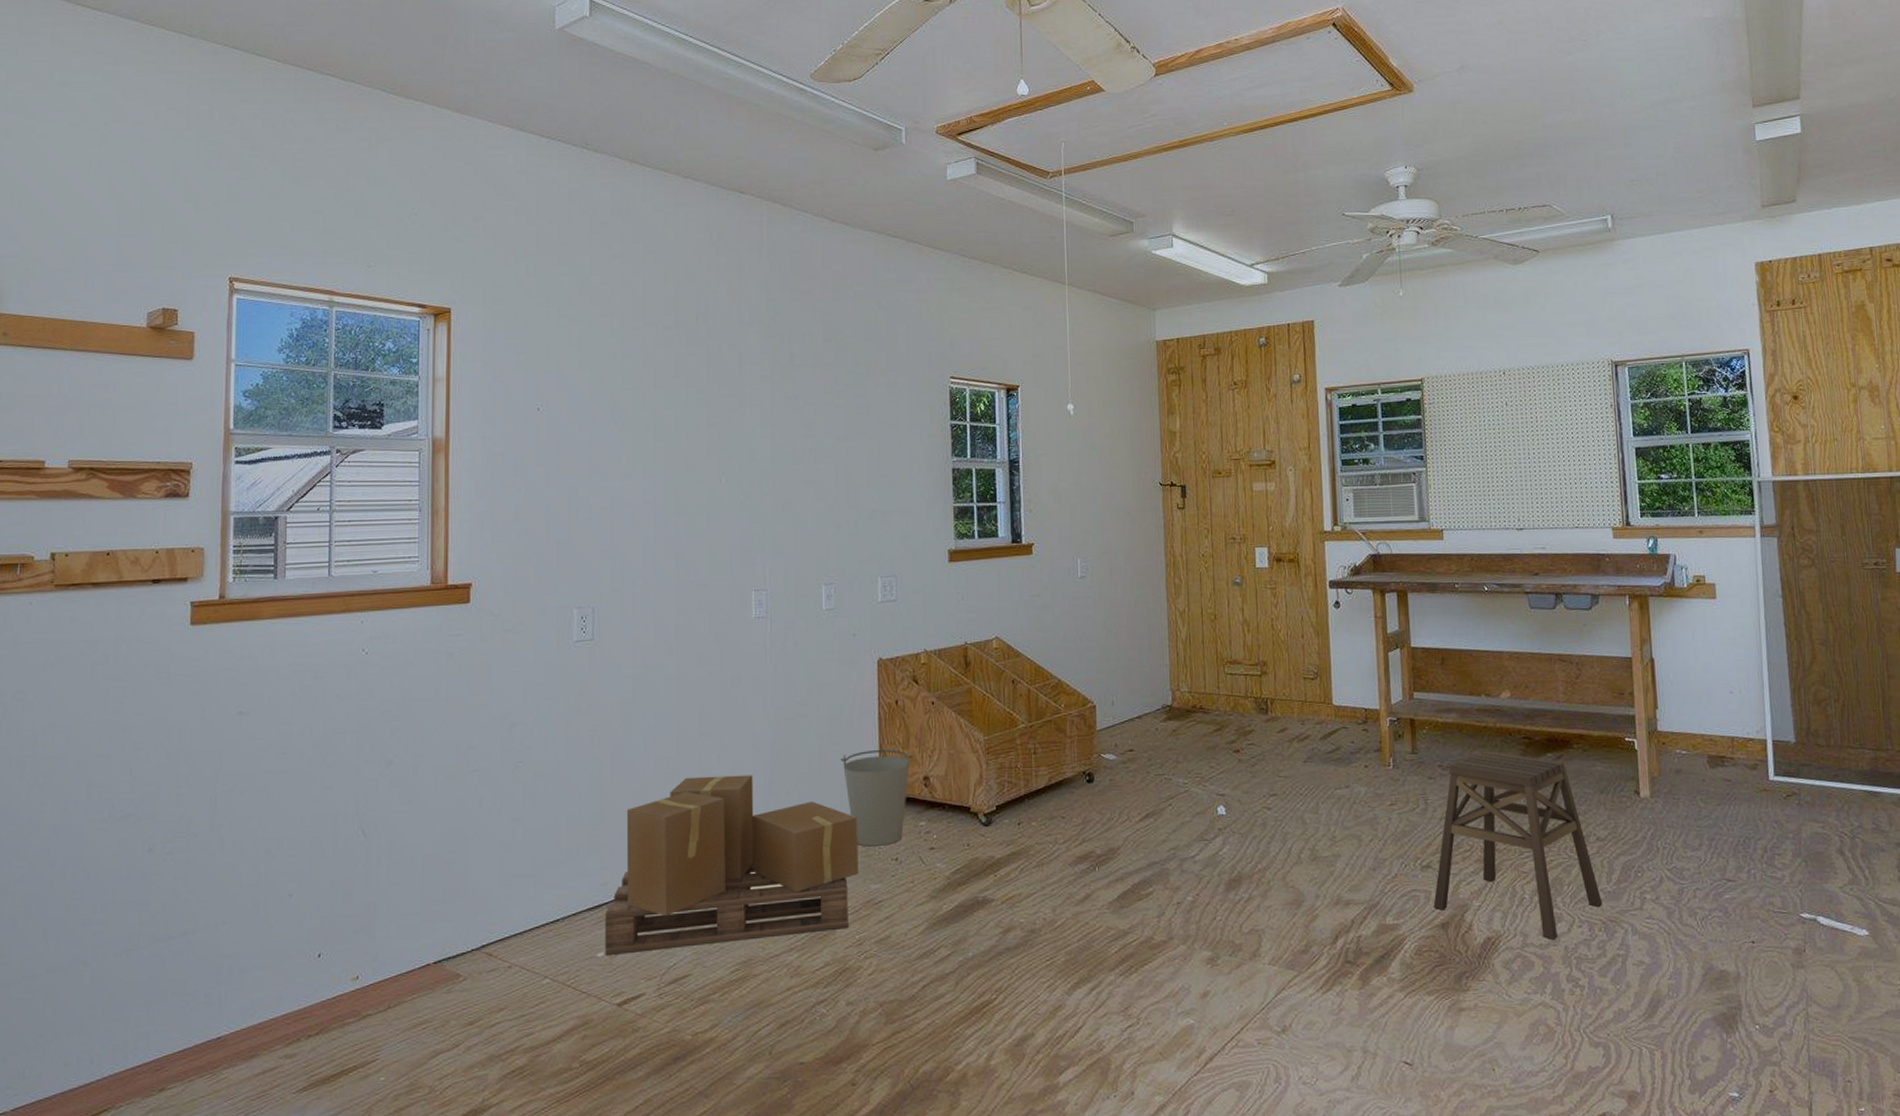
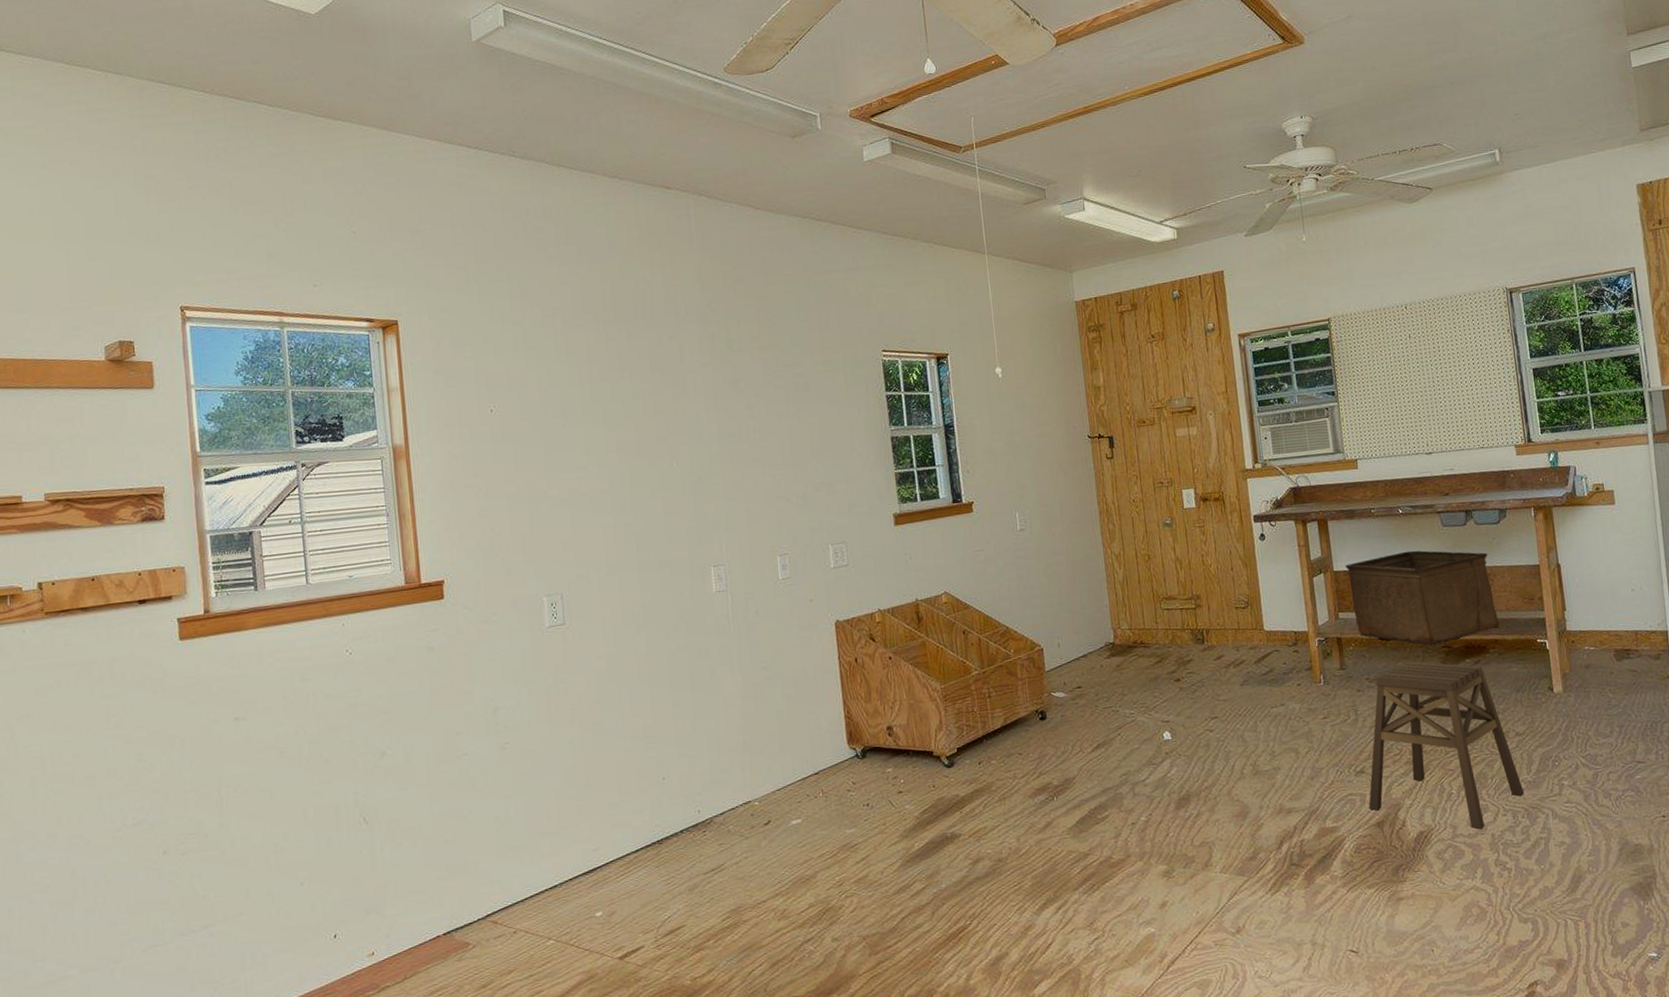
cardboard boxes: present [605,775,859,955] -> none [600,738,834,914]
bucket: present [840,750,913,847] -> none [807,704,876,796]
storage bin: none [1423,631,1585,736] -> present [1345,550,1499,646]

